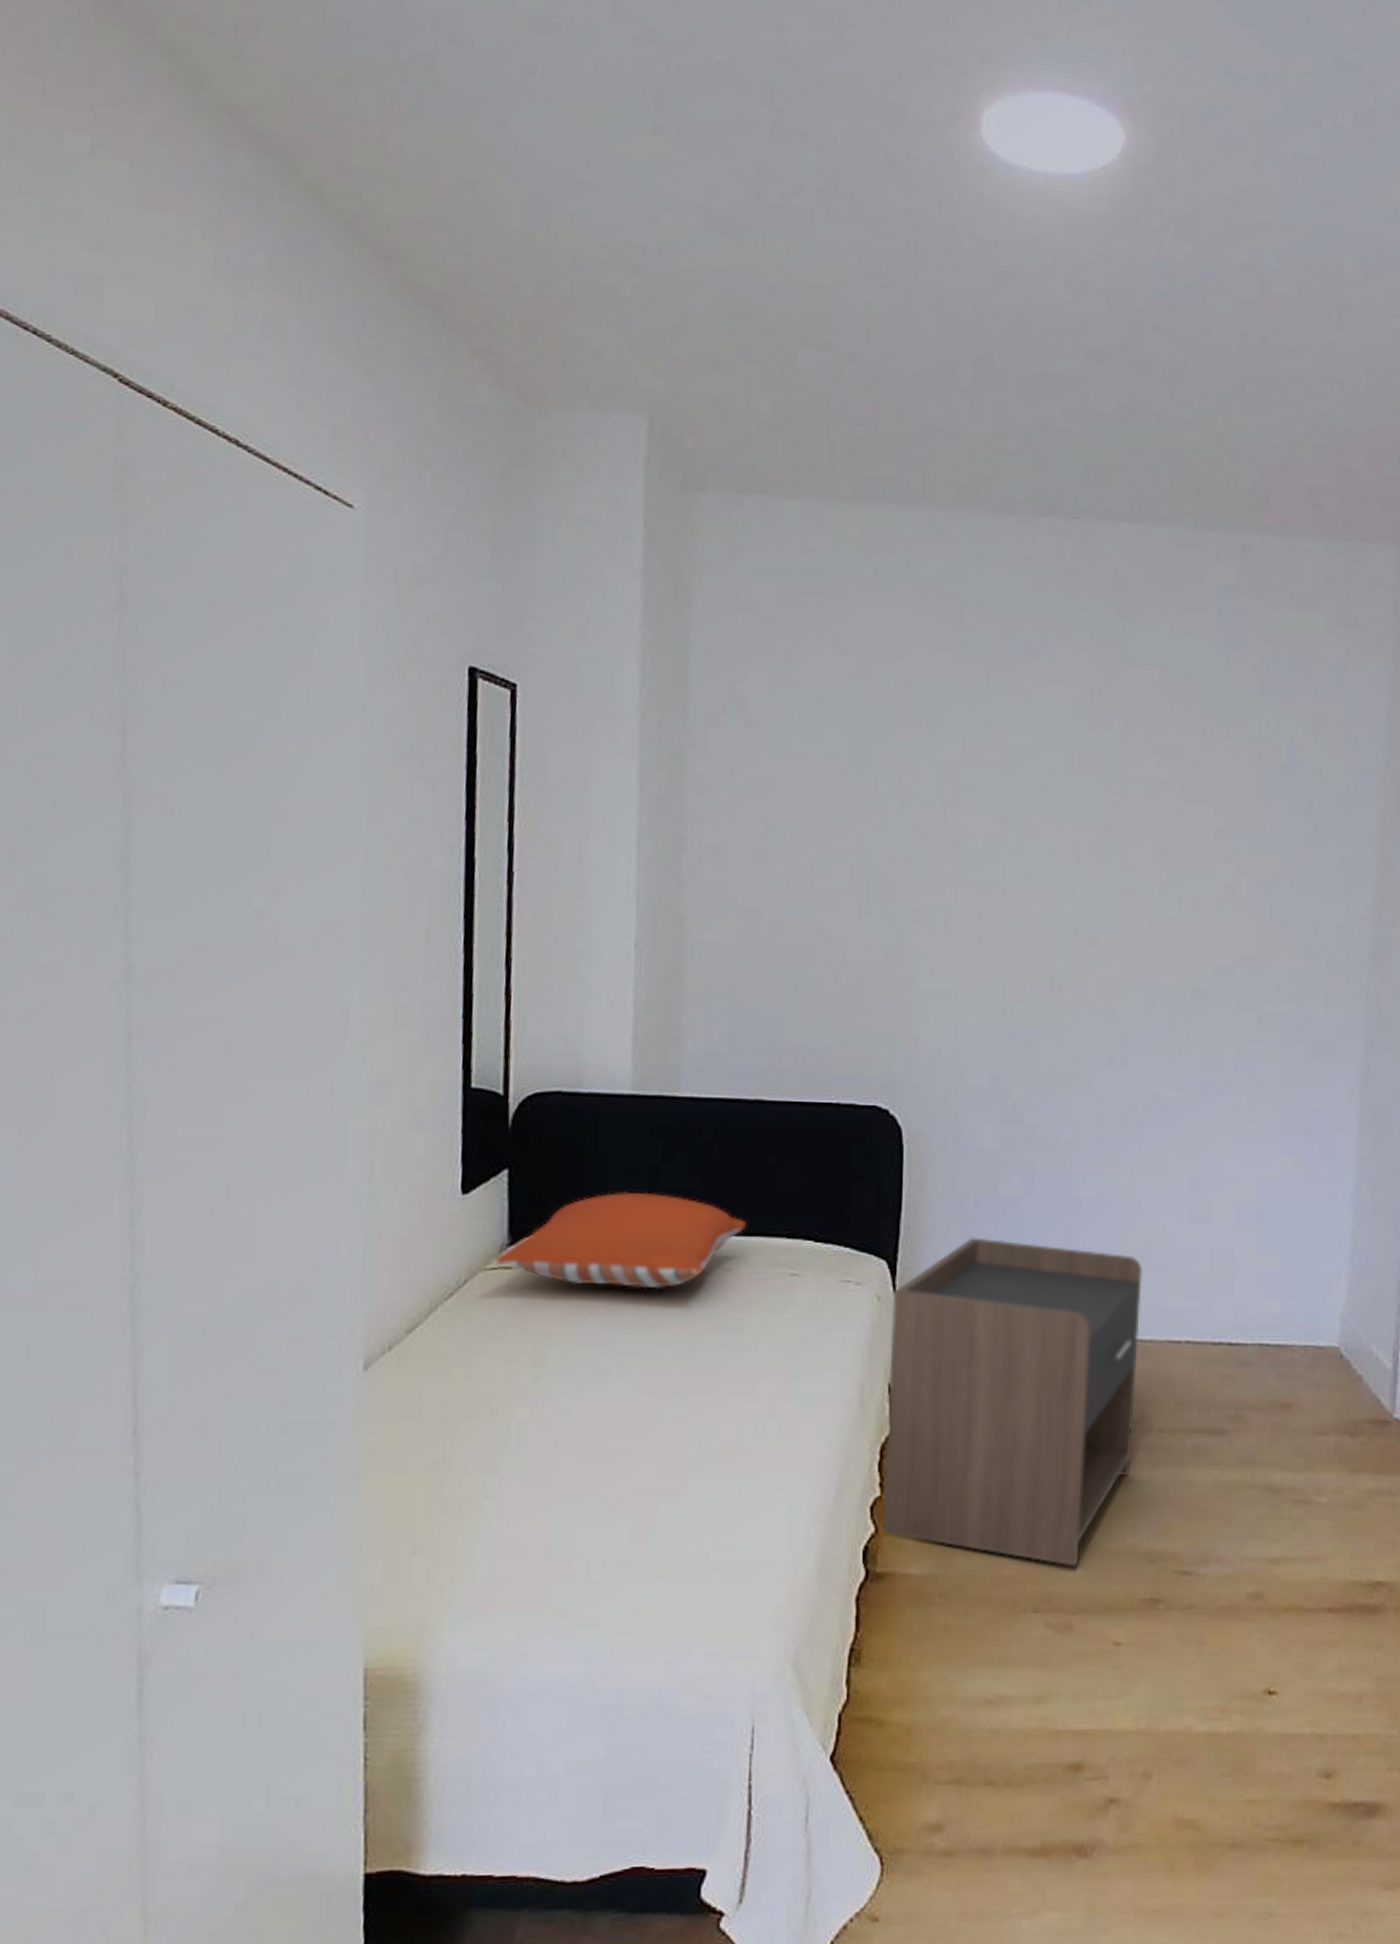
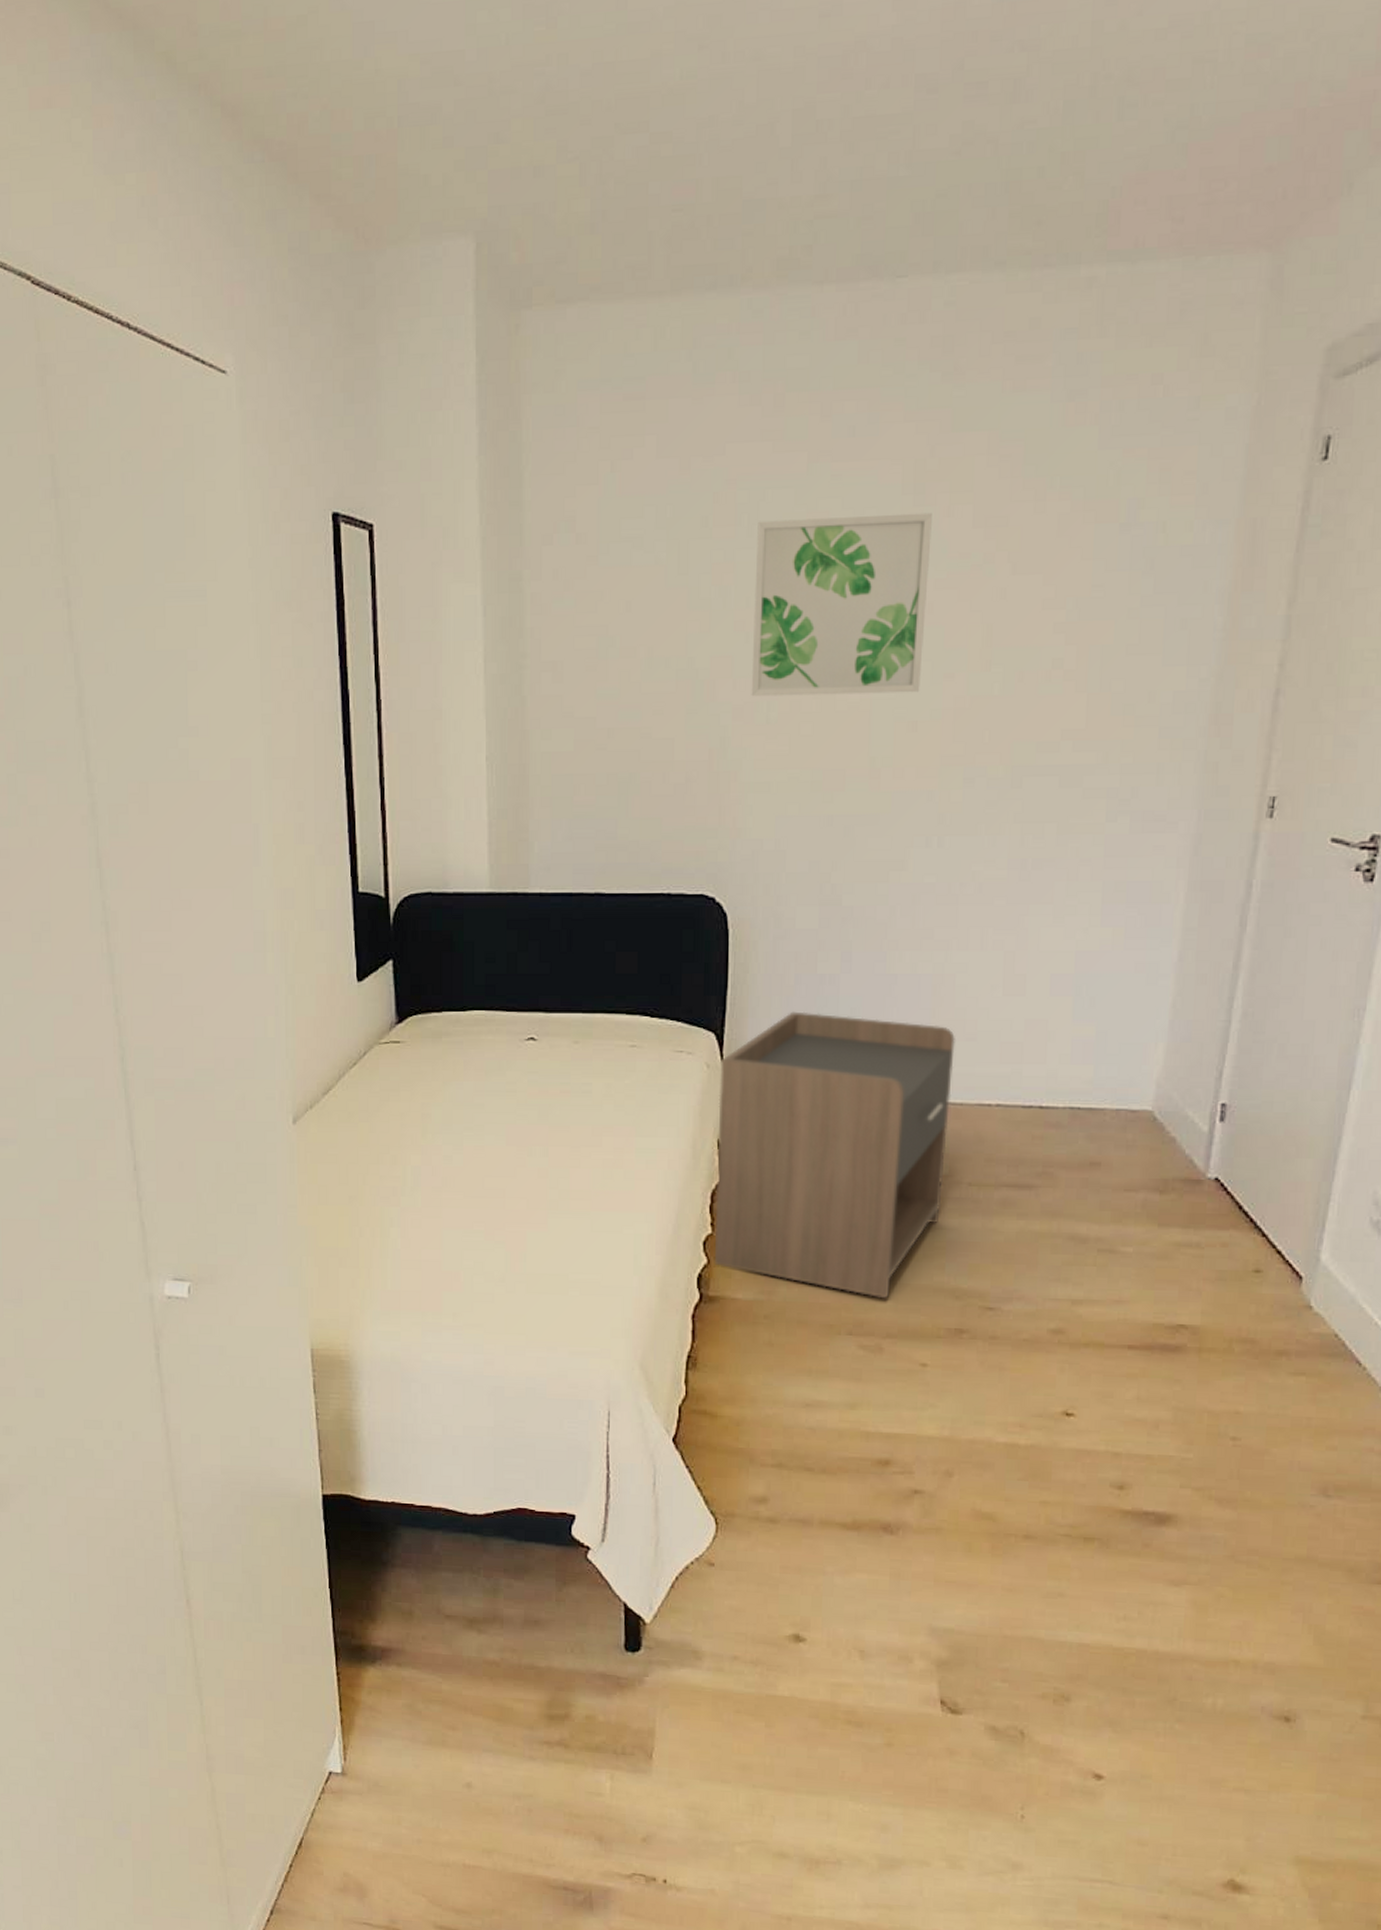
pillow: present [497,1191,746,1289] -> none [388,976,590,1059]
wall art: none [929,726,1108,909] -> present [751,512,932,697]

